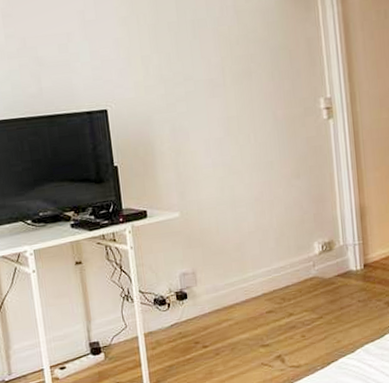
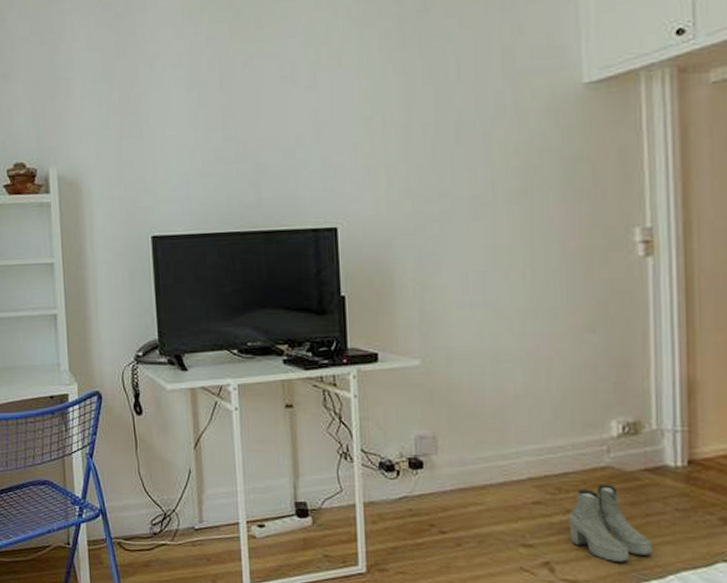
boots: none [291,290,346,347] -> present [568,484,652,563]

